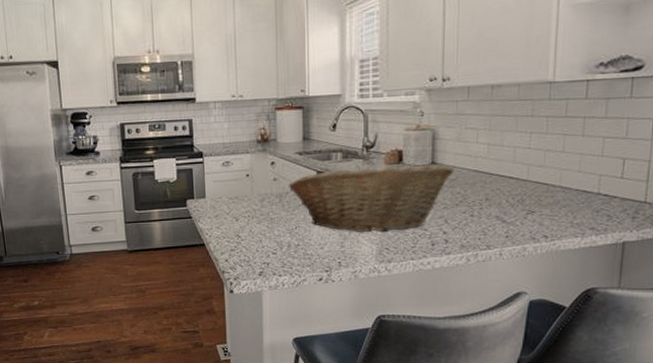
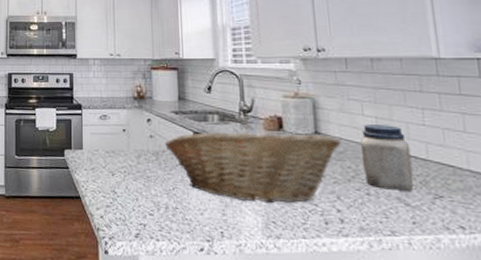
jar: none [471,150,514,211] -> present [360,124,414,193]

